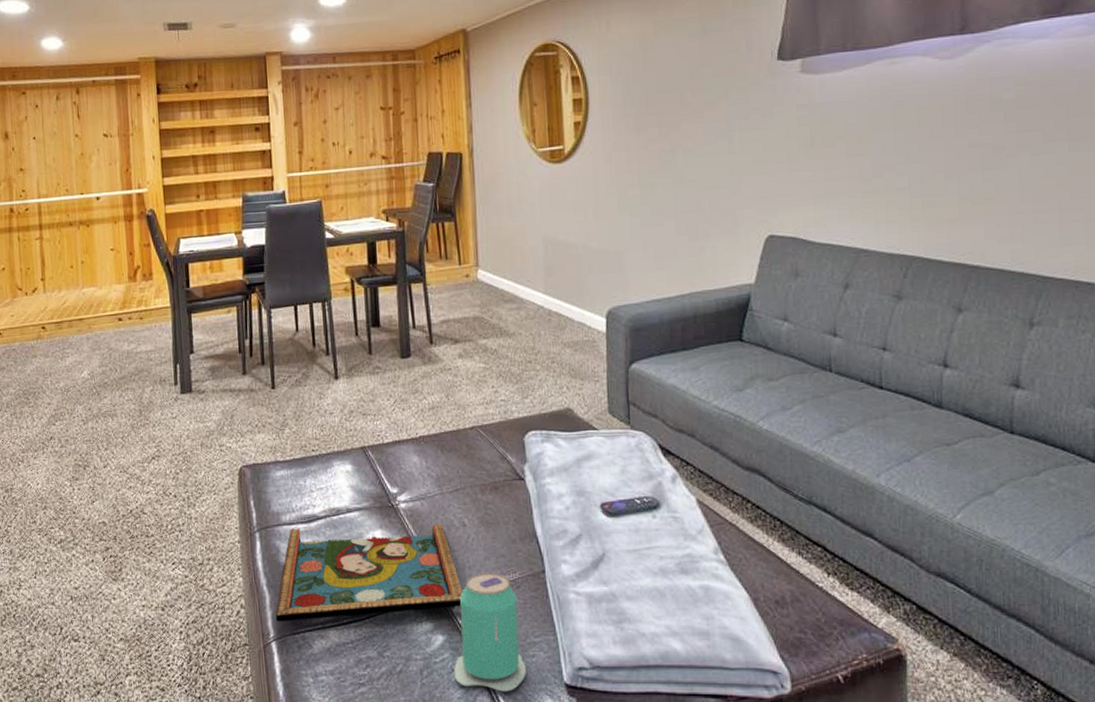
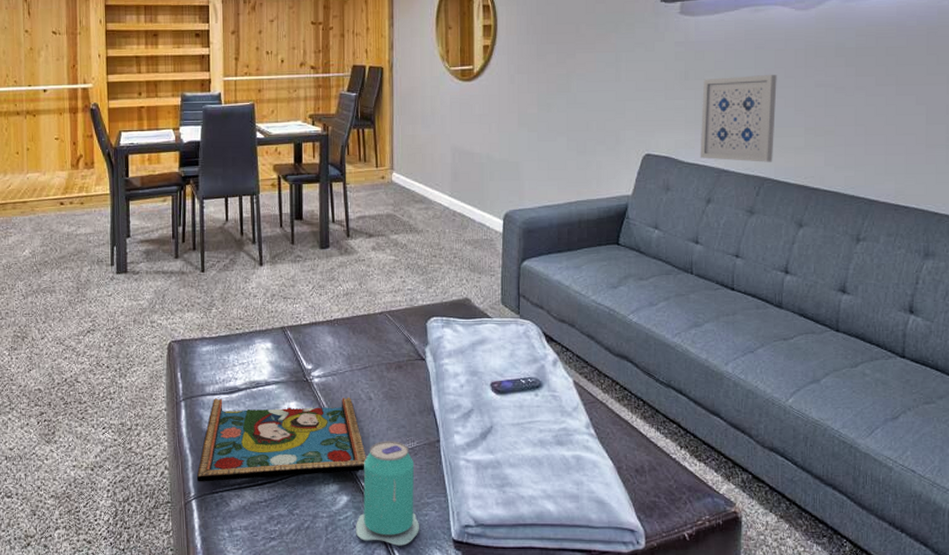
wall art: none [832,136,922,239] -> present [700,75,777,162]

